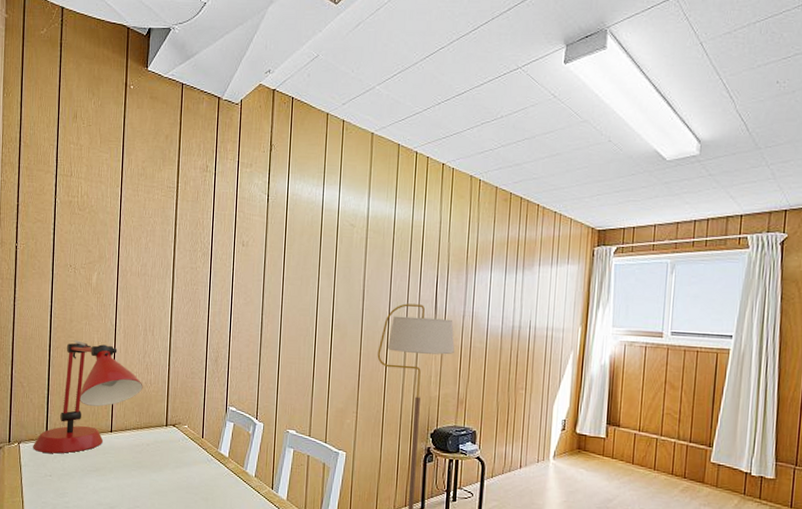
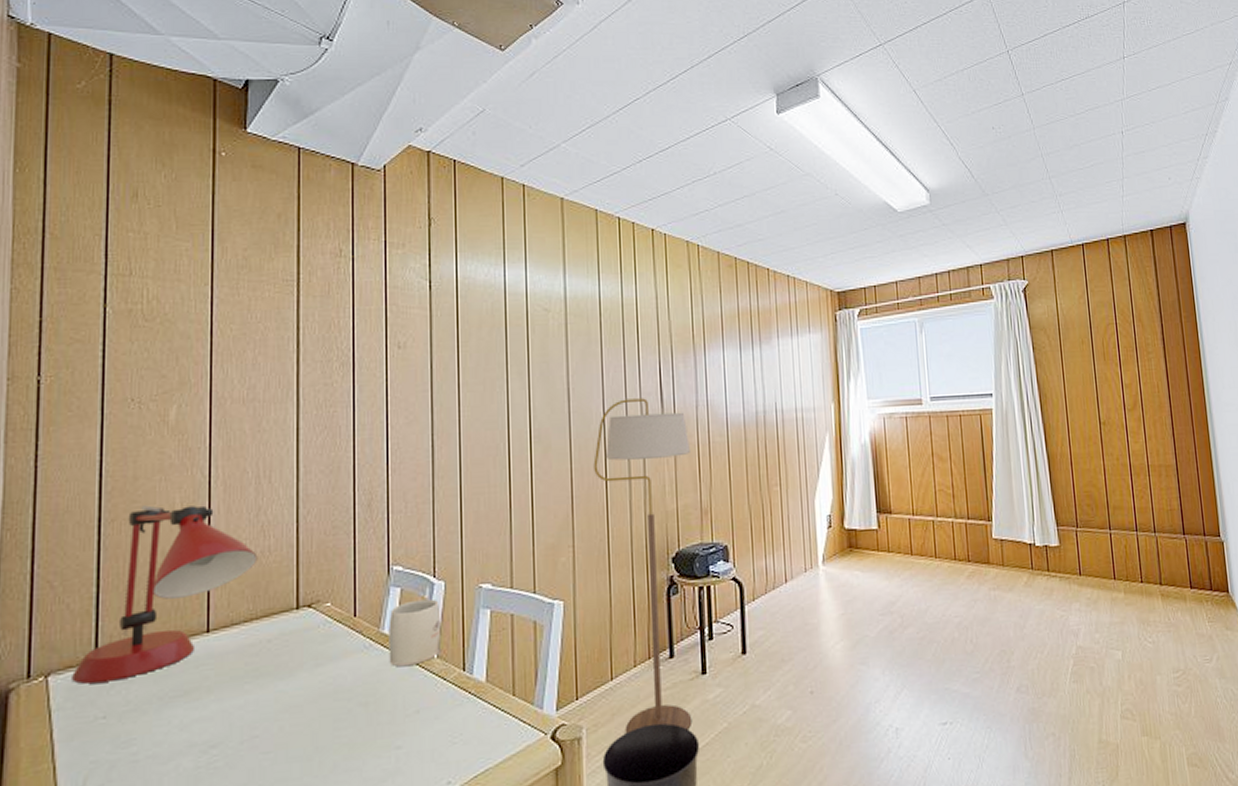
mug: none [223,433,260,479] -> present [388,599,442,667]

